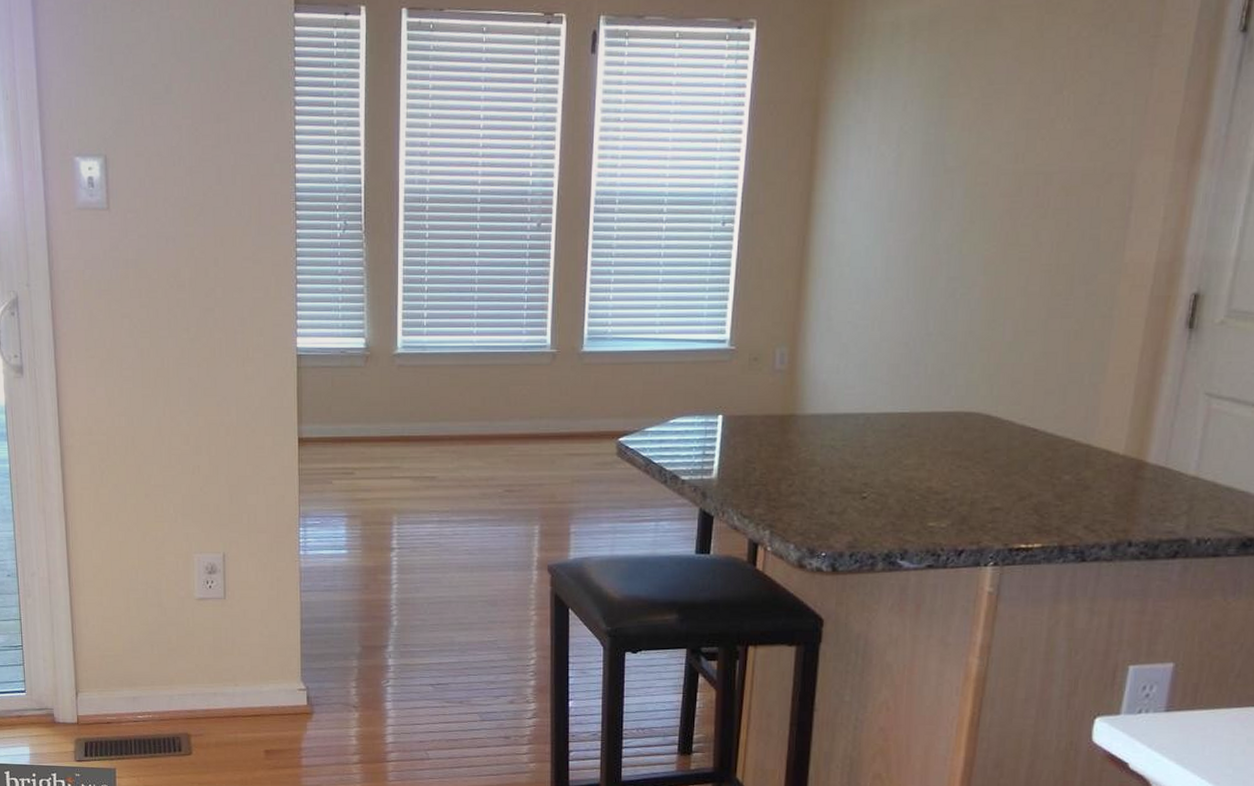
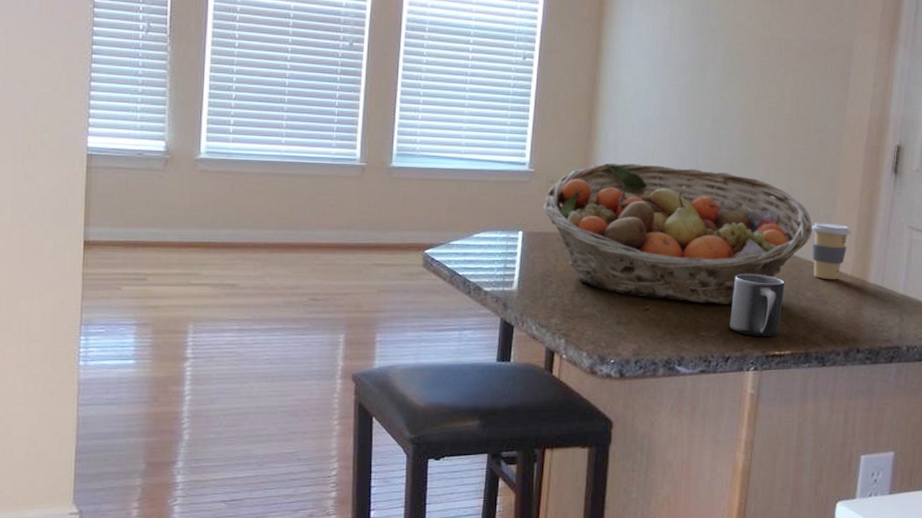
fruit basket: none [745,334,1074,492] -> present [543,163,813,305]
mug: none [964,455,1035,528] -> present [730,273,785,337]
coffee cup: none [1071,392,1127,460] -> present [811,222,852,279]

